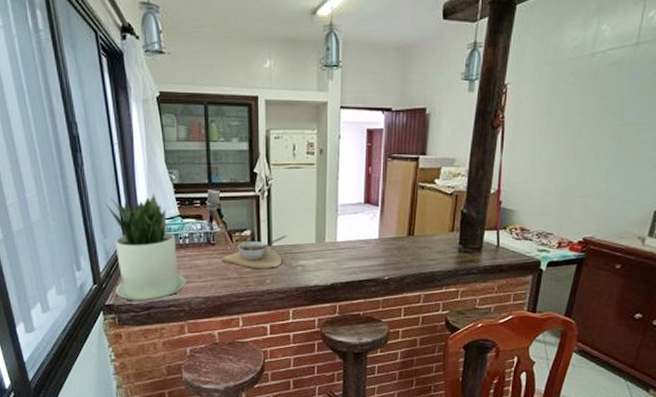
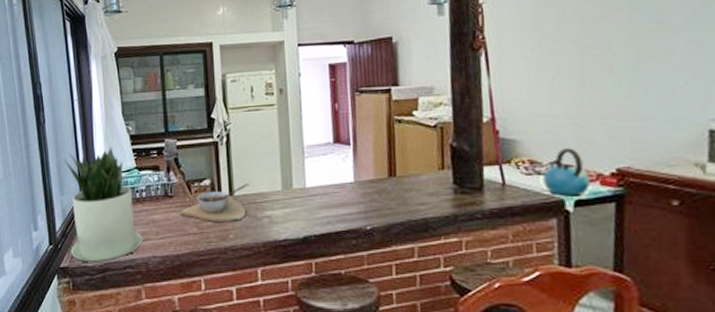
kettle: none [527,219,563,258] -> present [542,148,591,196]

